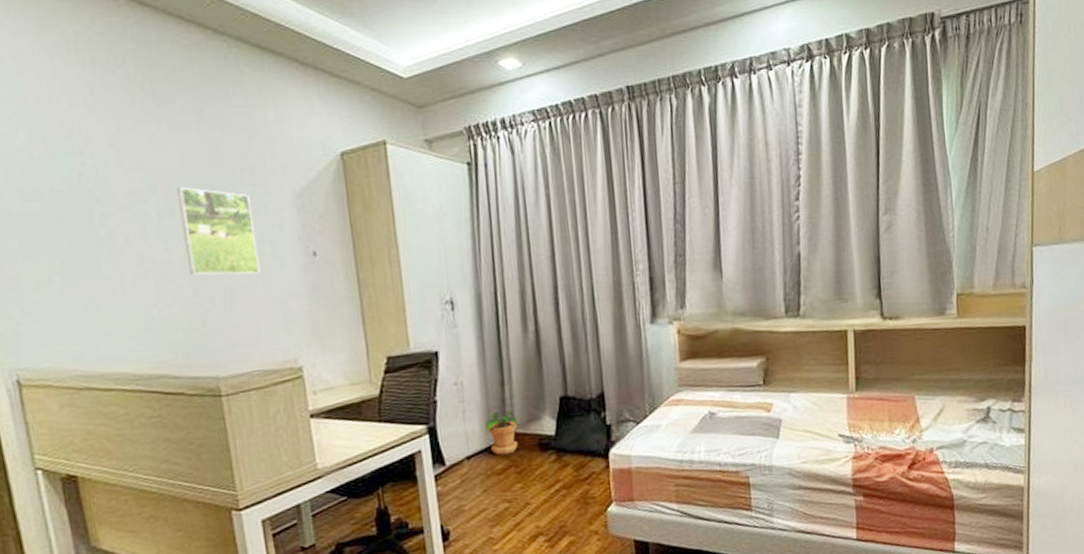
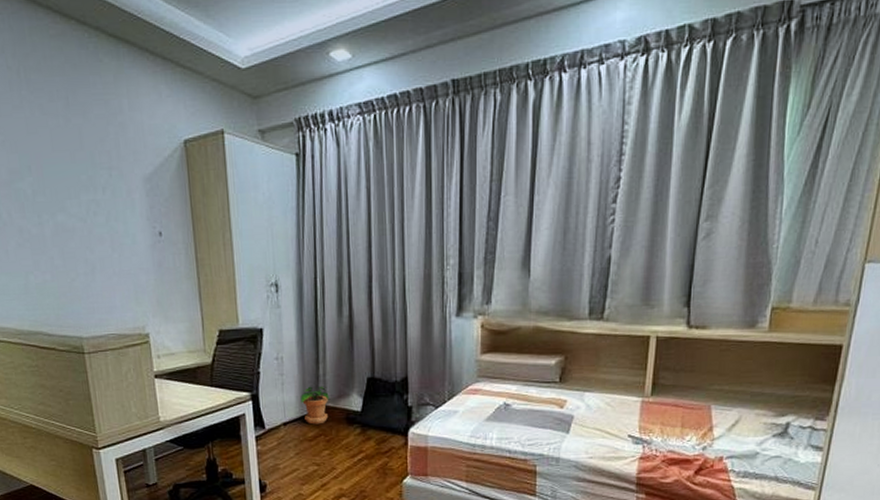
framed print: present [176,186,261,276] -> none [47,168,116,250]

